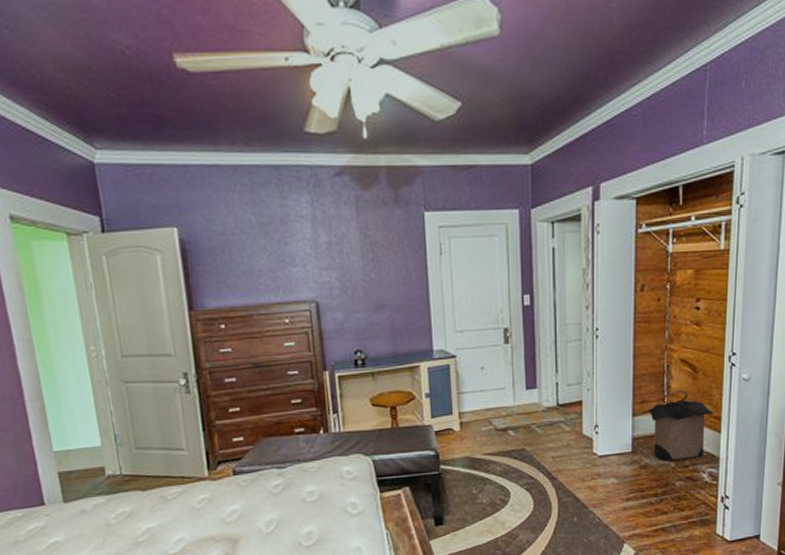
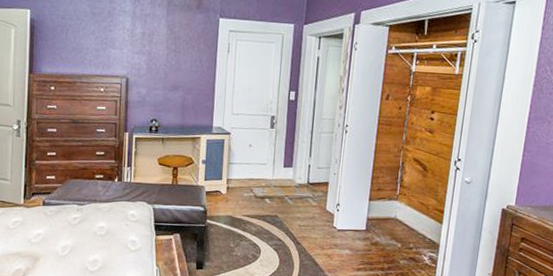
laundry hamper: present [648,389,714,460] -> none [383,183,438,242]

